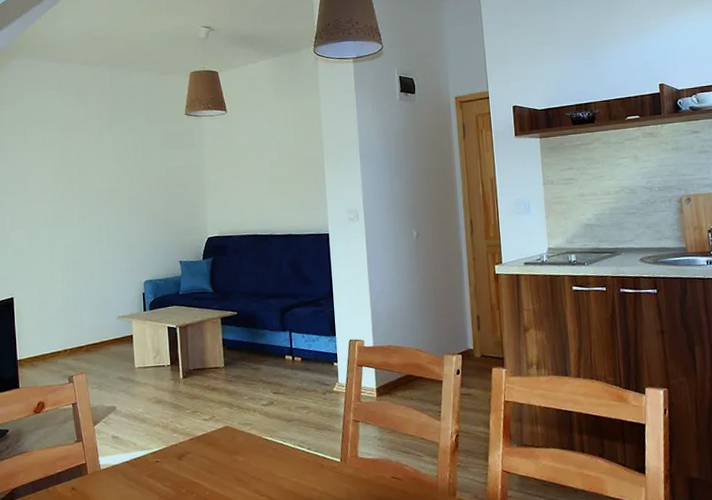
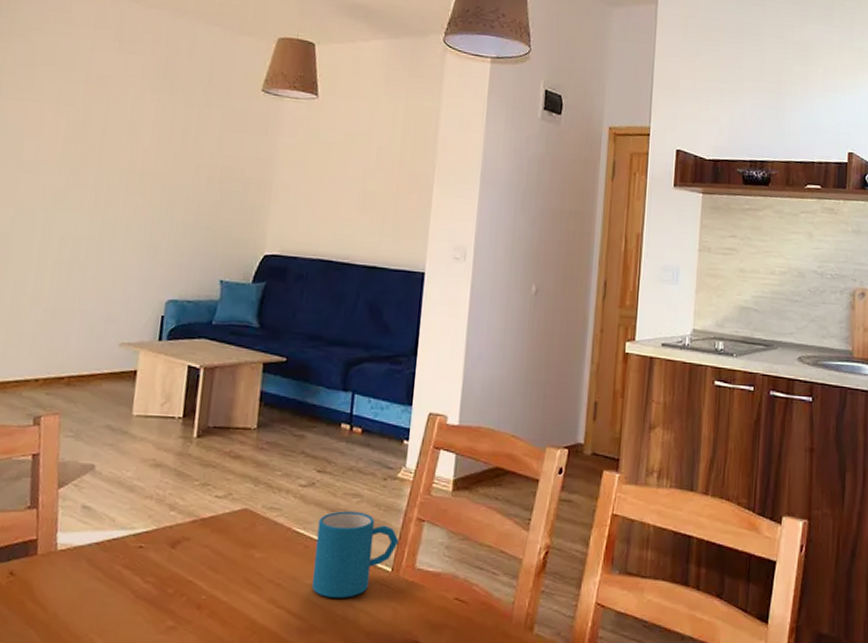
mug: none [280,419,343,485] -> present [311,511,399,598]

